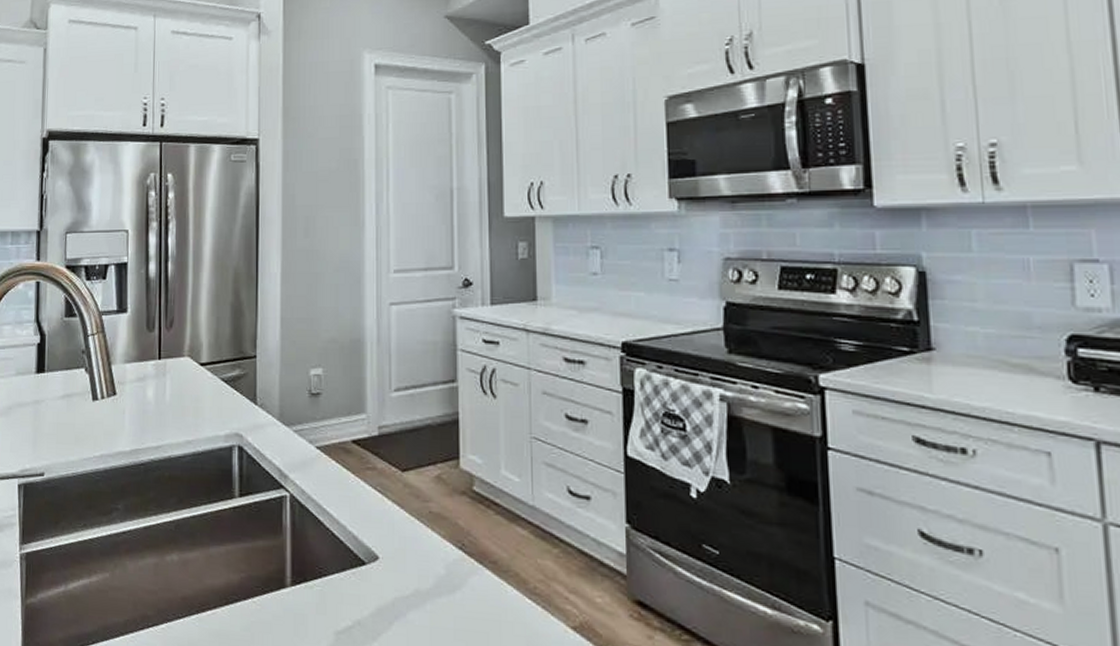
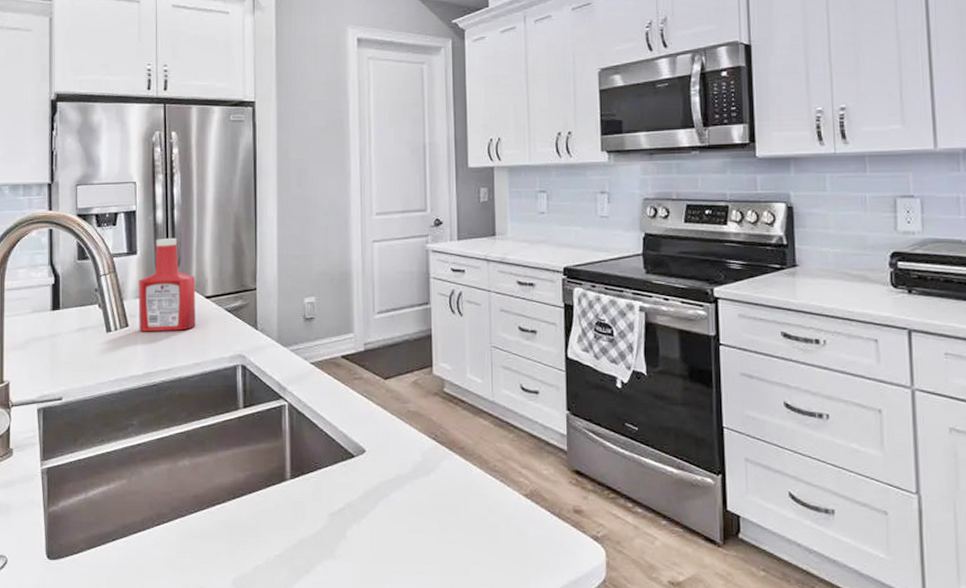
ketchup bottle: none [127,294,190,403] -> present [139,237,196,332]

